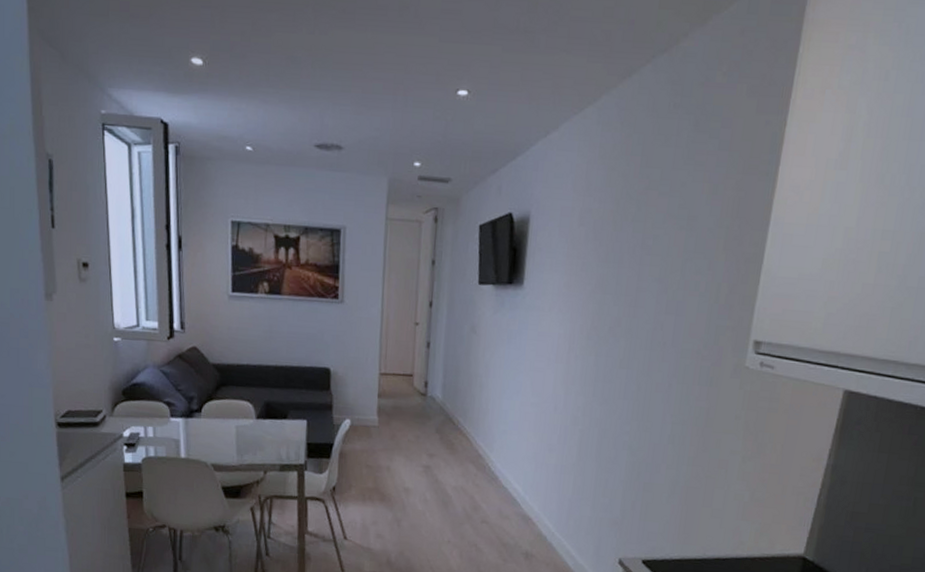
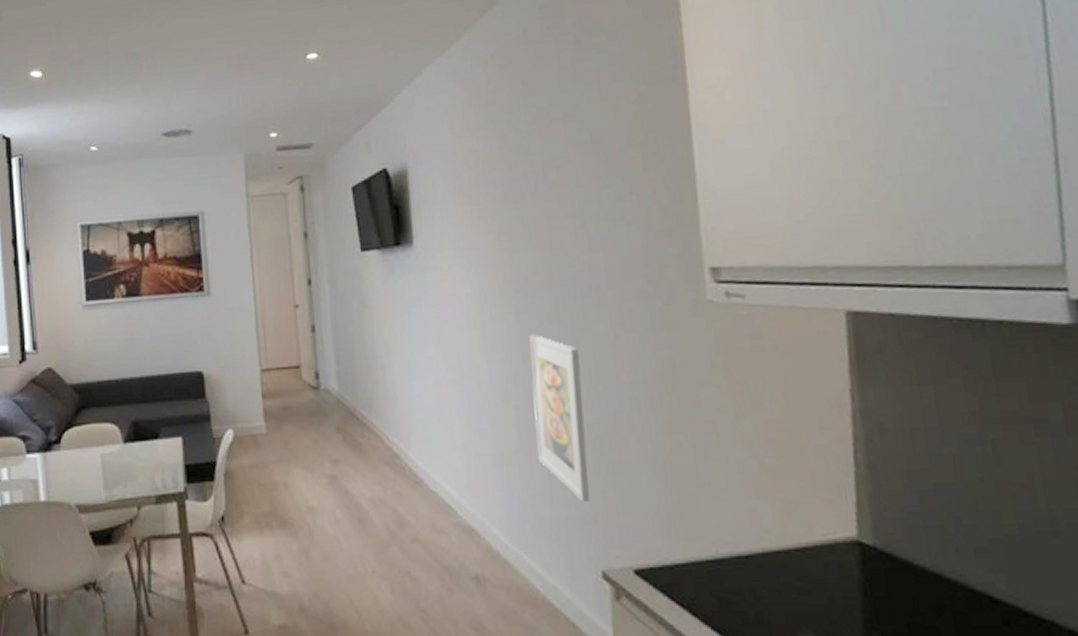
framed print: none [590,374,638,508] -> present [529,333,590,502]

